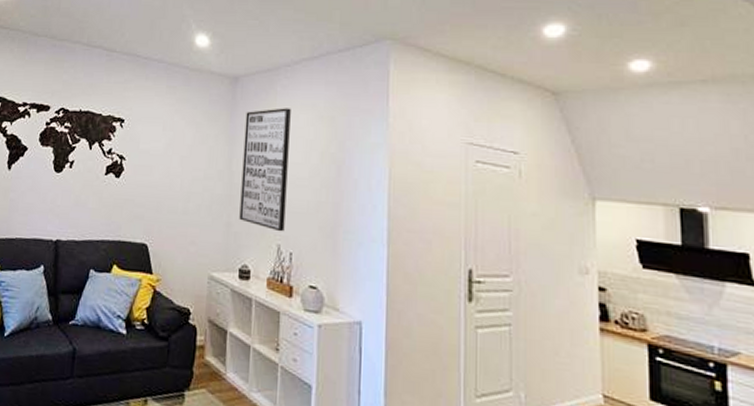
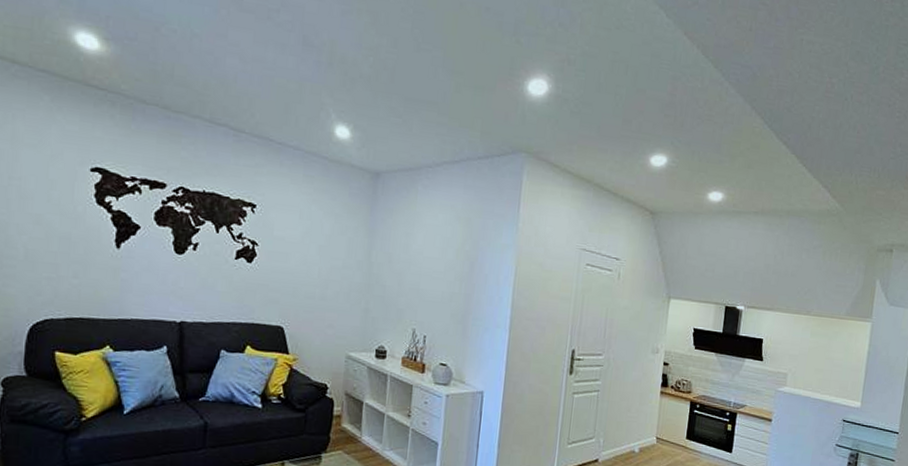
wall art: present [239,108,291,232] -> none [377,206,431,318]

